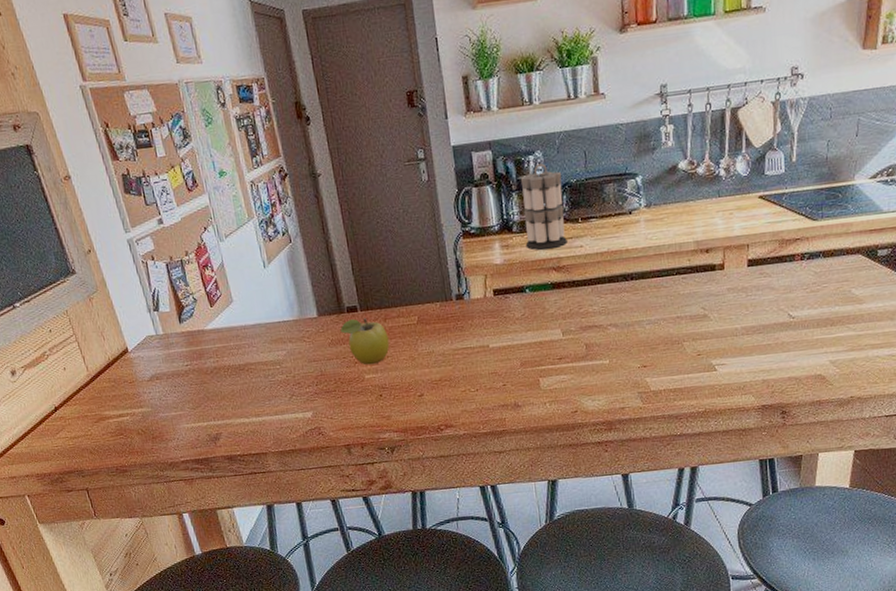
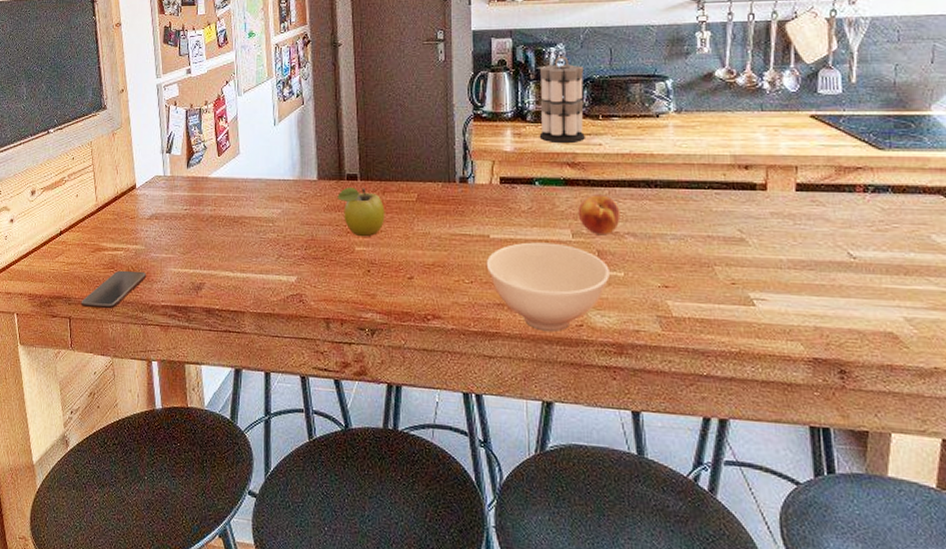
smartphone: none [95,432,160,477] -> present [81,270,147,309]
bowl: none [488,343,598,422] -> present [486,242,611,332]
fruit: none [565,292,603,330] -> present [577,193,620,234]

